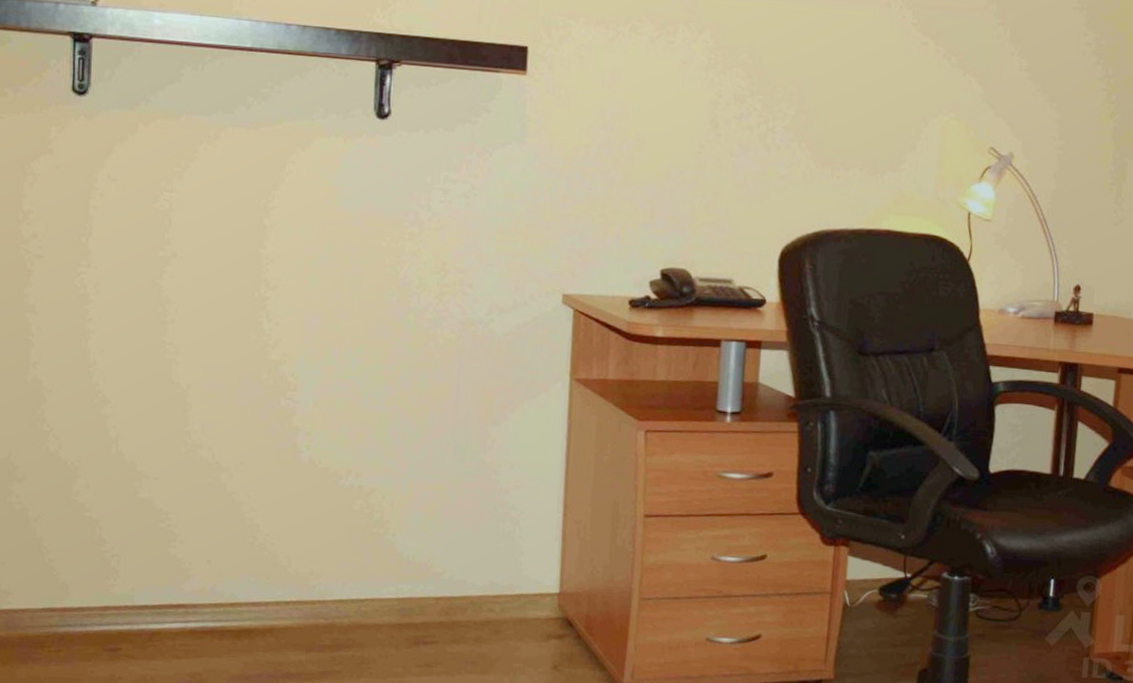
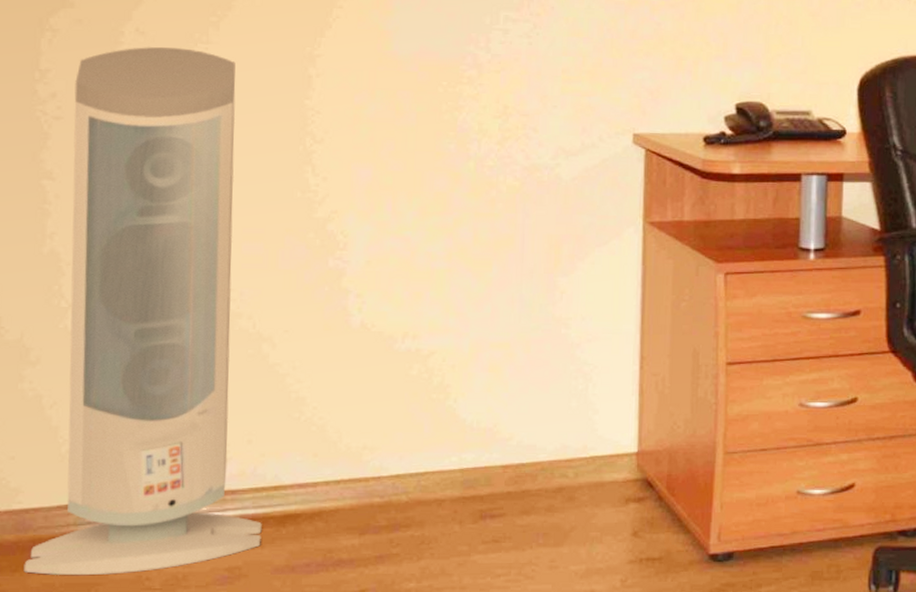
air purifier: none [13,193,220,672] -> present [23,47,262,576]

